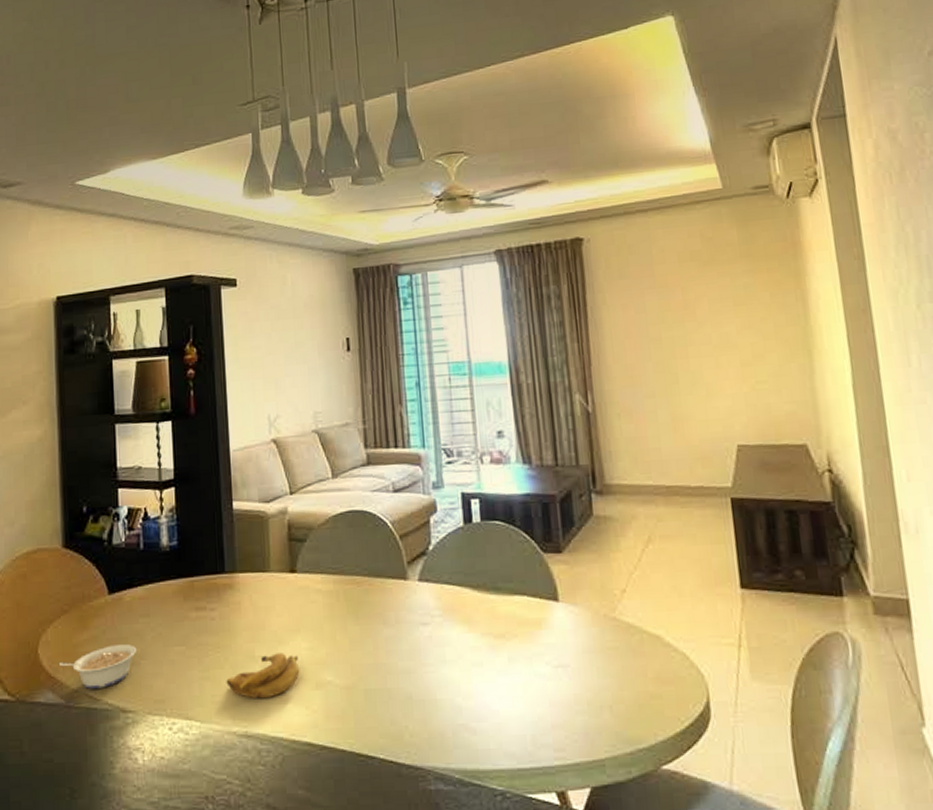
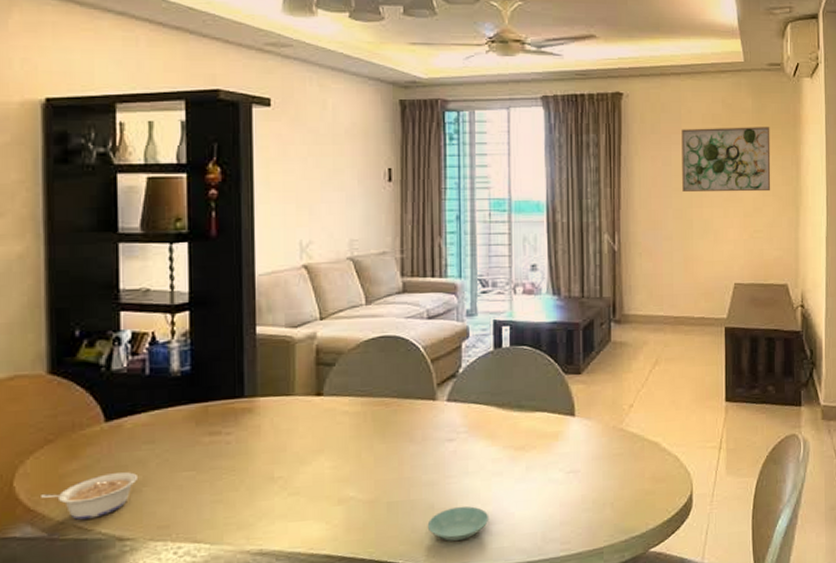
banana: present [226,653,300,699] -> none [241,473,322,518]
saucer: none [406,700,472,737] -> present [427,506,490,541]
wall art: none [654,259,773,342] -> present [681,127,771,193]

